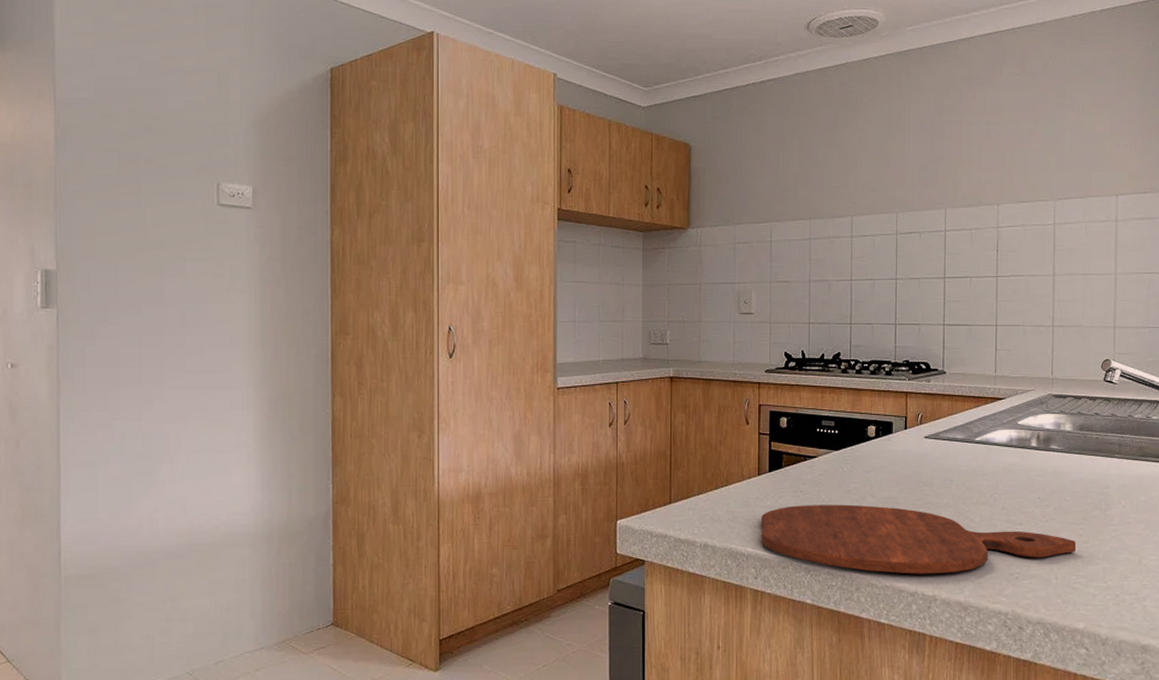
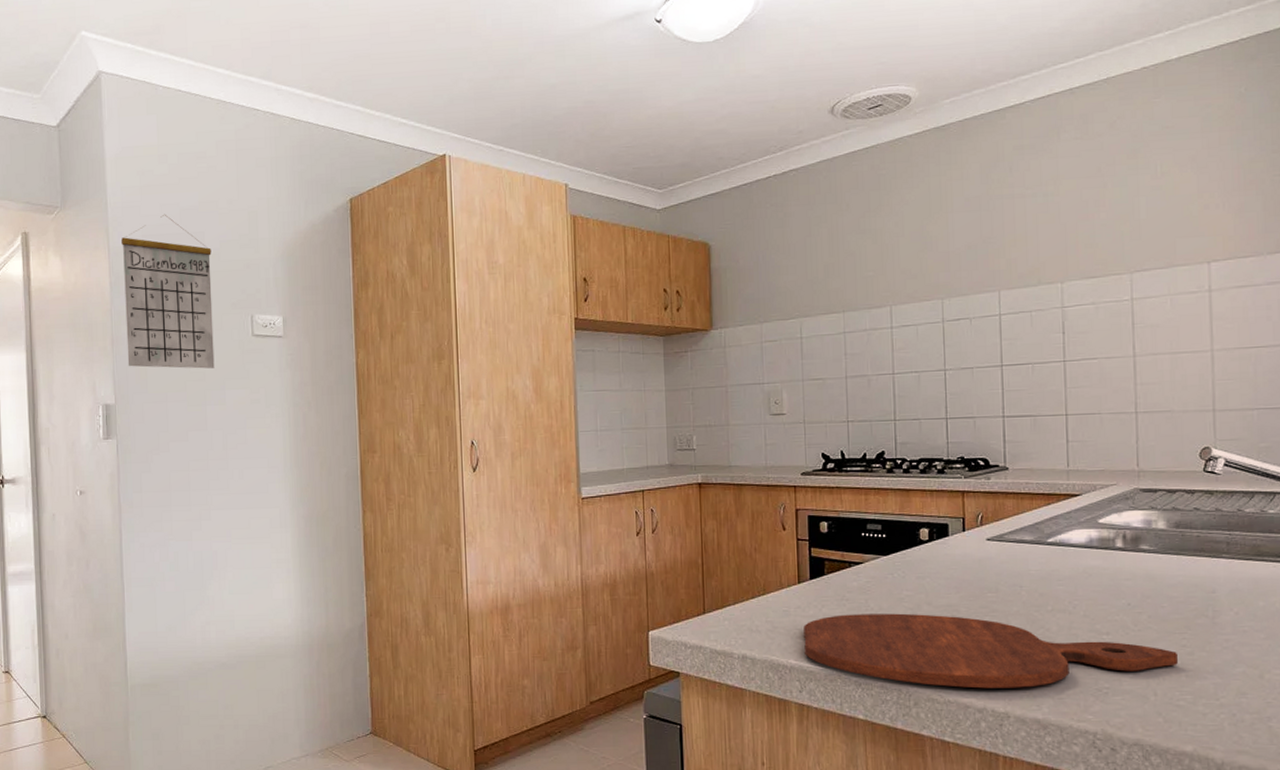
calendar: none [70,66,175,237] -> present [121,214,215,369]

